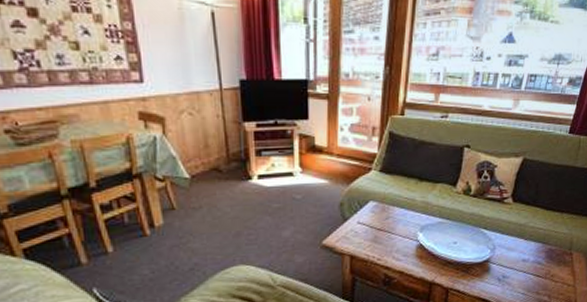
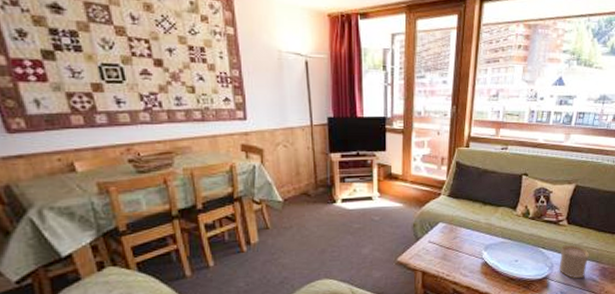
cup: none [501,224,536,262] -> present [558,244,590,279]

